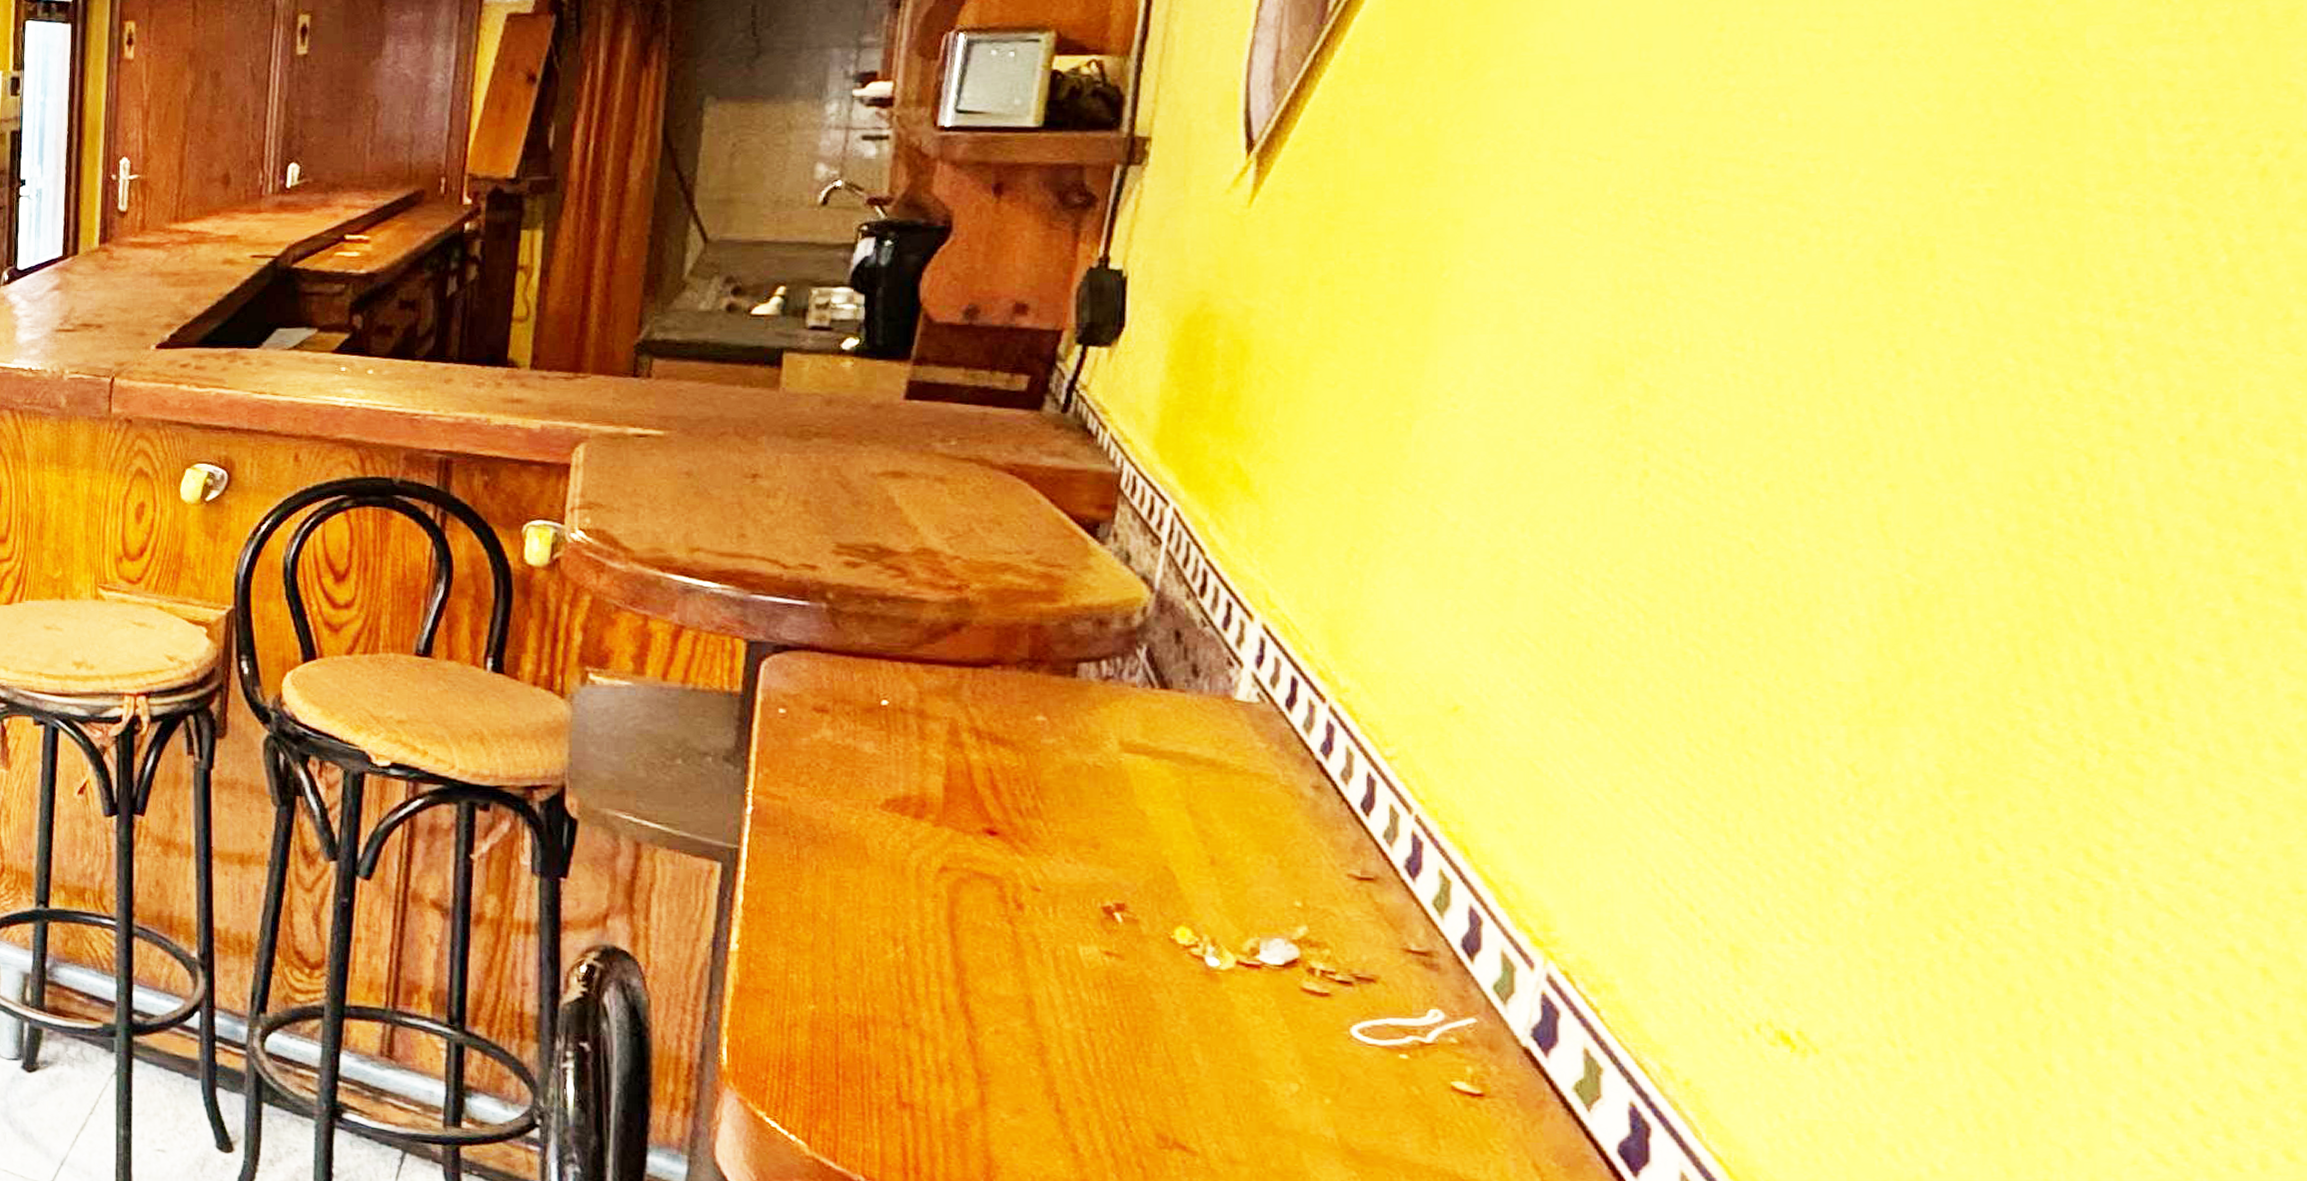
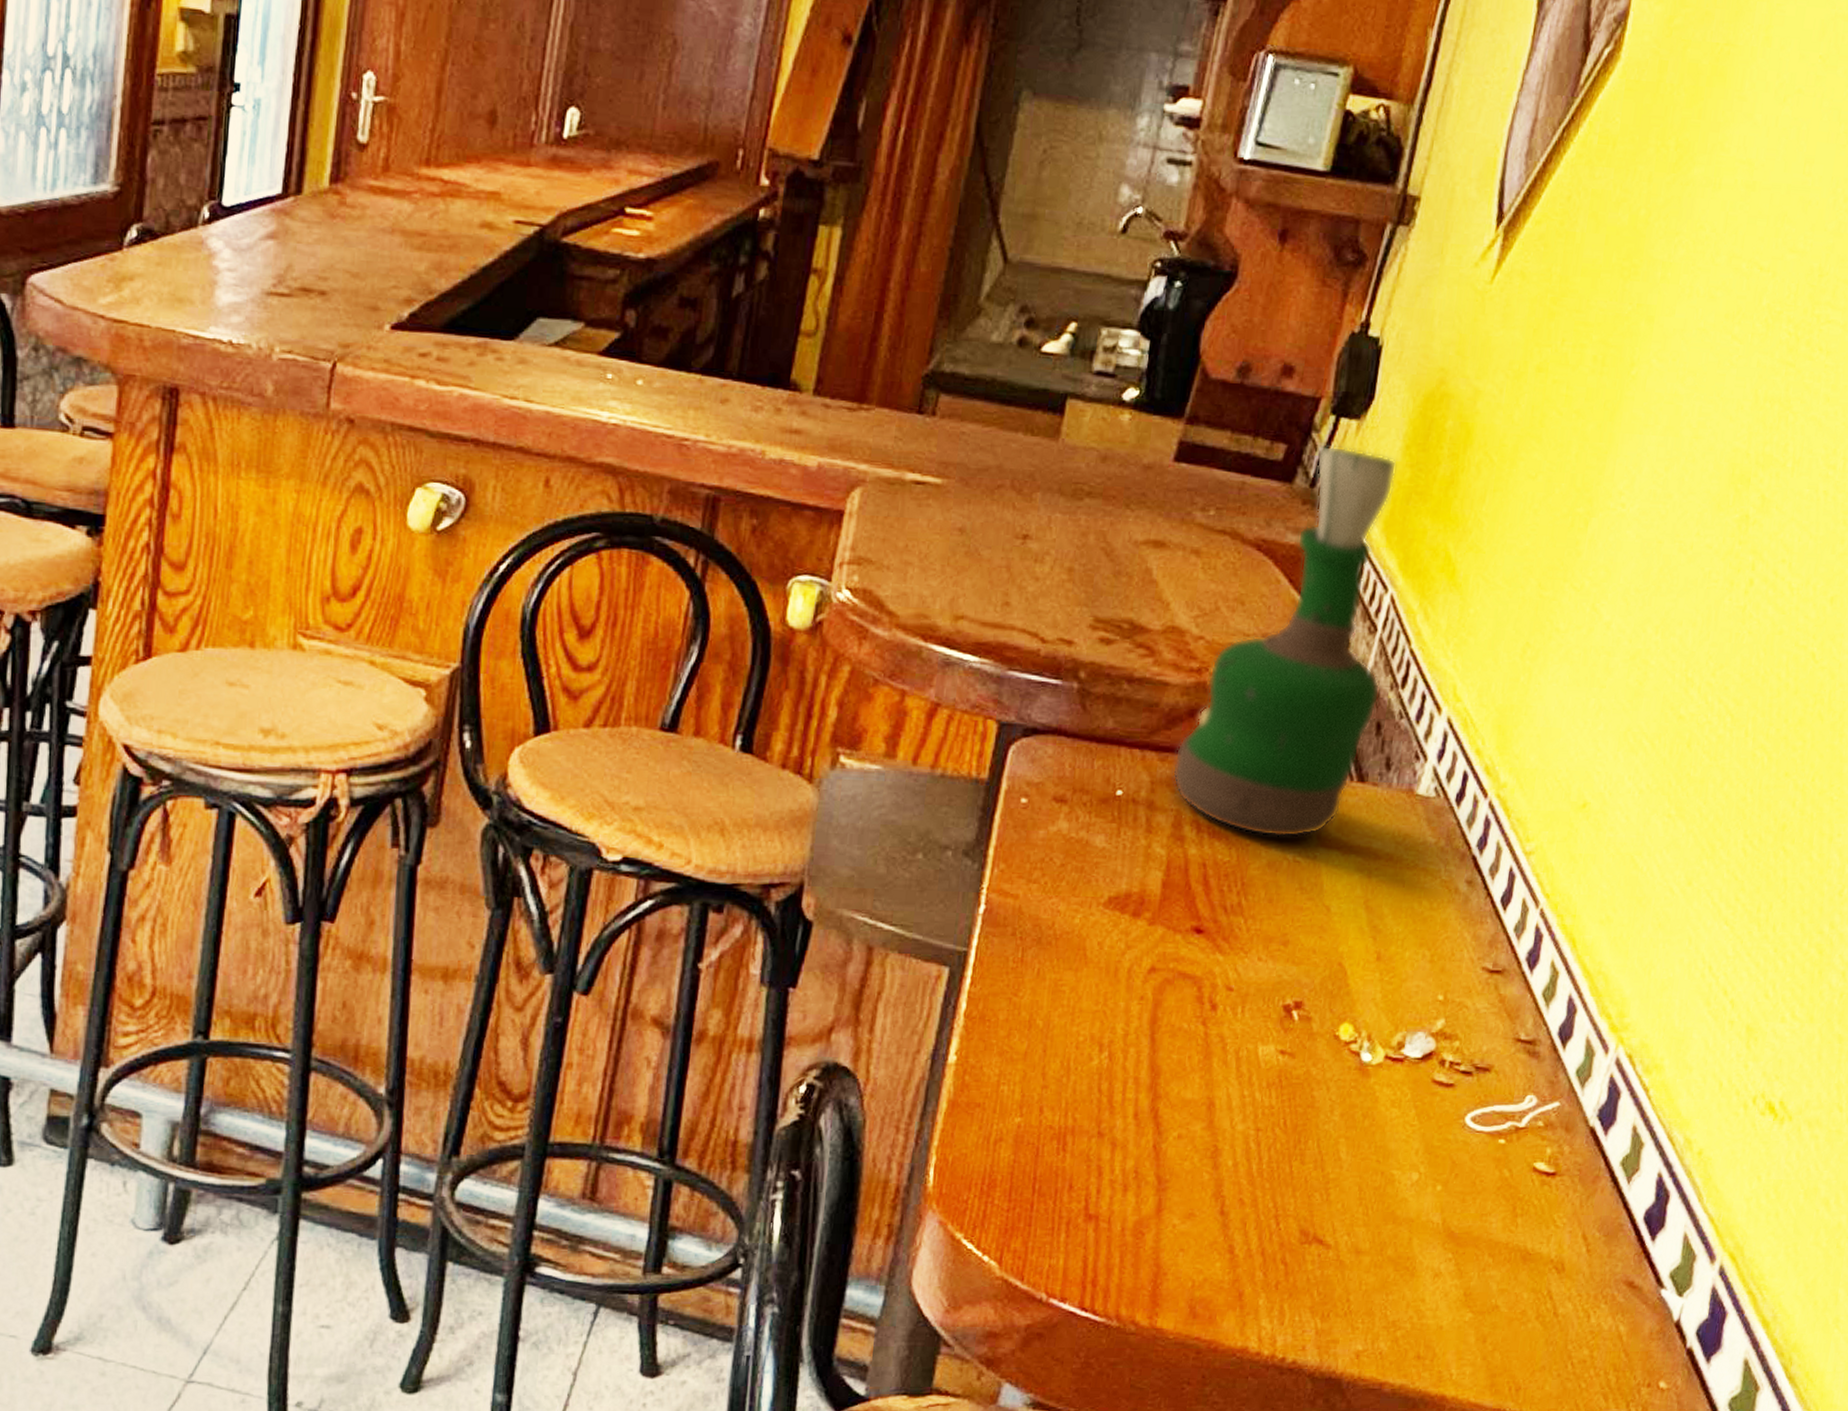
grog bottle: none [941,373,1174,744] -> present [1171,445,1397,838]

